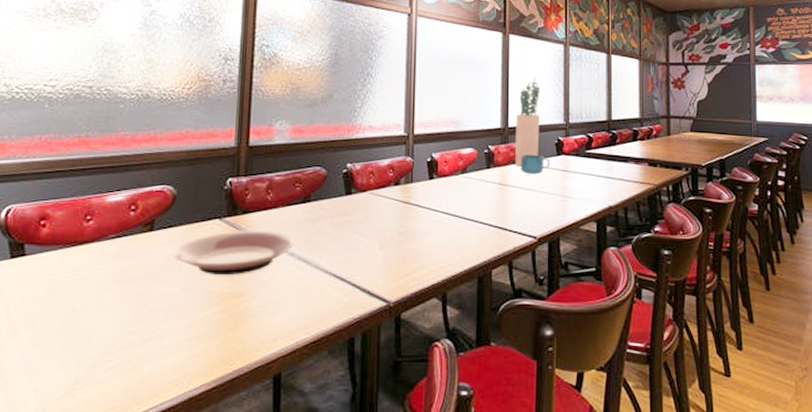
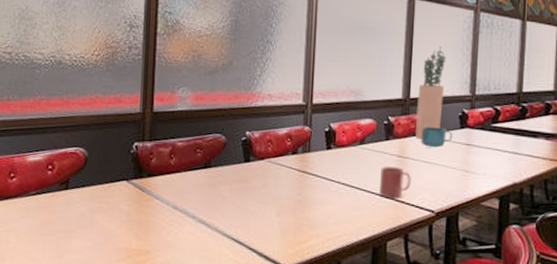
plate: present [172,230,295,274] -> none [86,192,196,233]
mug: none [483,193,513,225] -> present [380,165,411,198]

